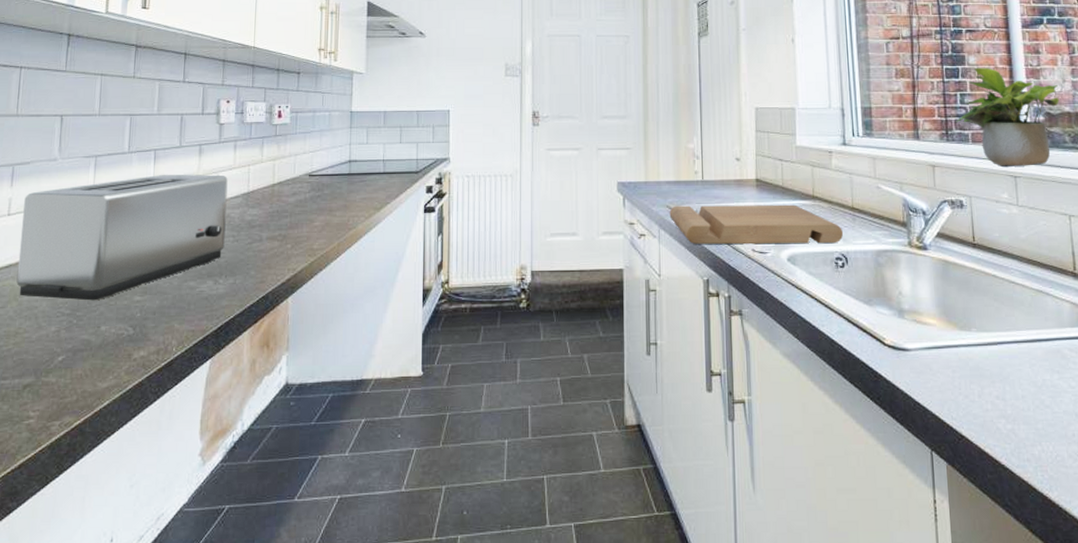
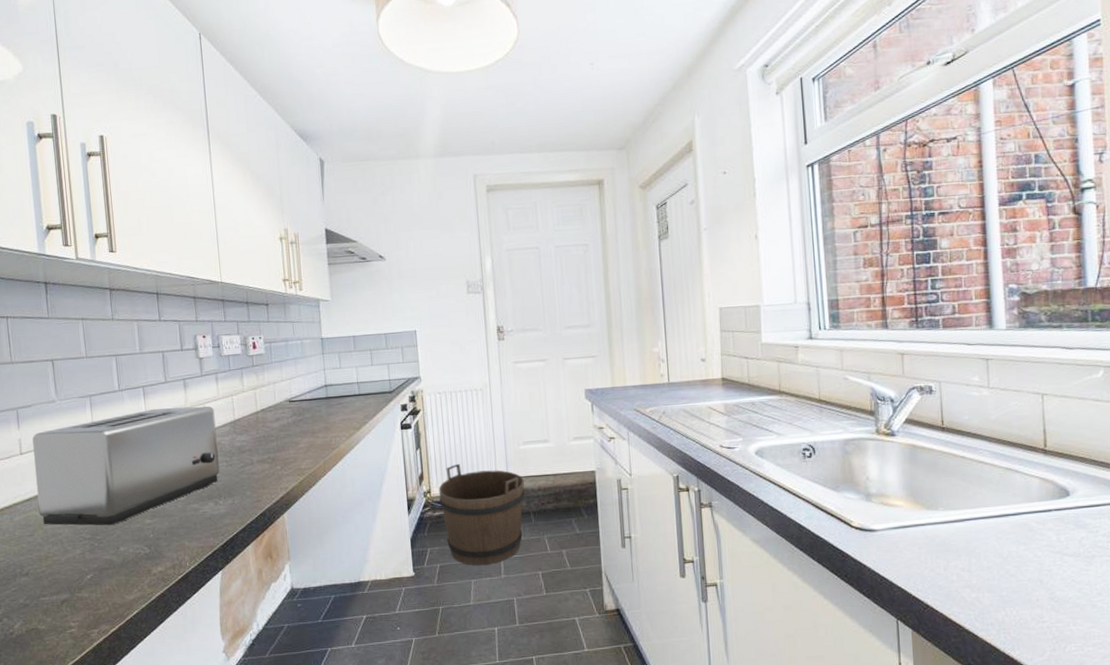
bucket: none [457,252,549,367] -> present [438,463,525,565]
cutting board: present [669,204,844,244] -> none [637,400,811,444]
potted plant: present [956,67,1059,168] -> none [926,250,1036,351]

